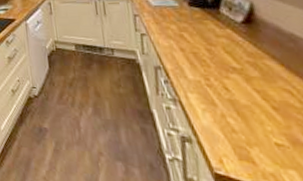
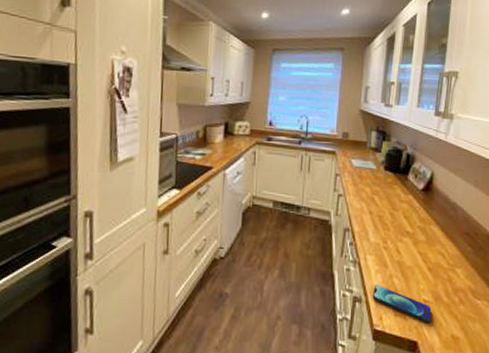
smartphone: none [203,124,293,172] -> present [372,284,431,324]

